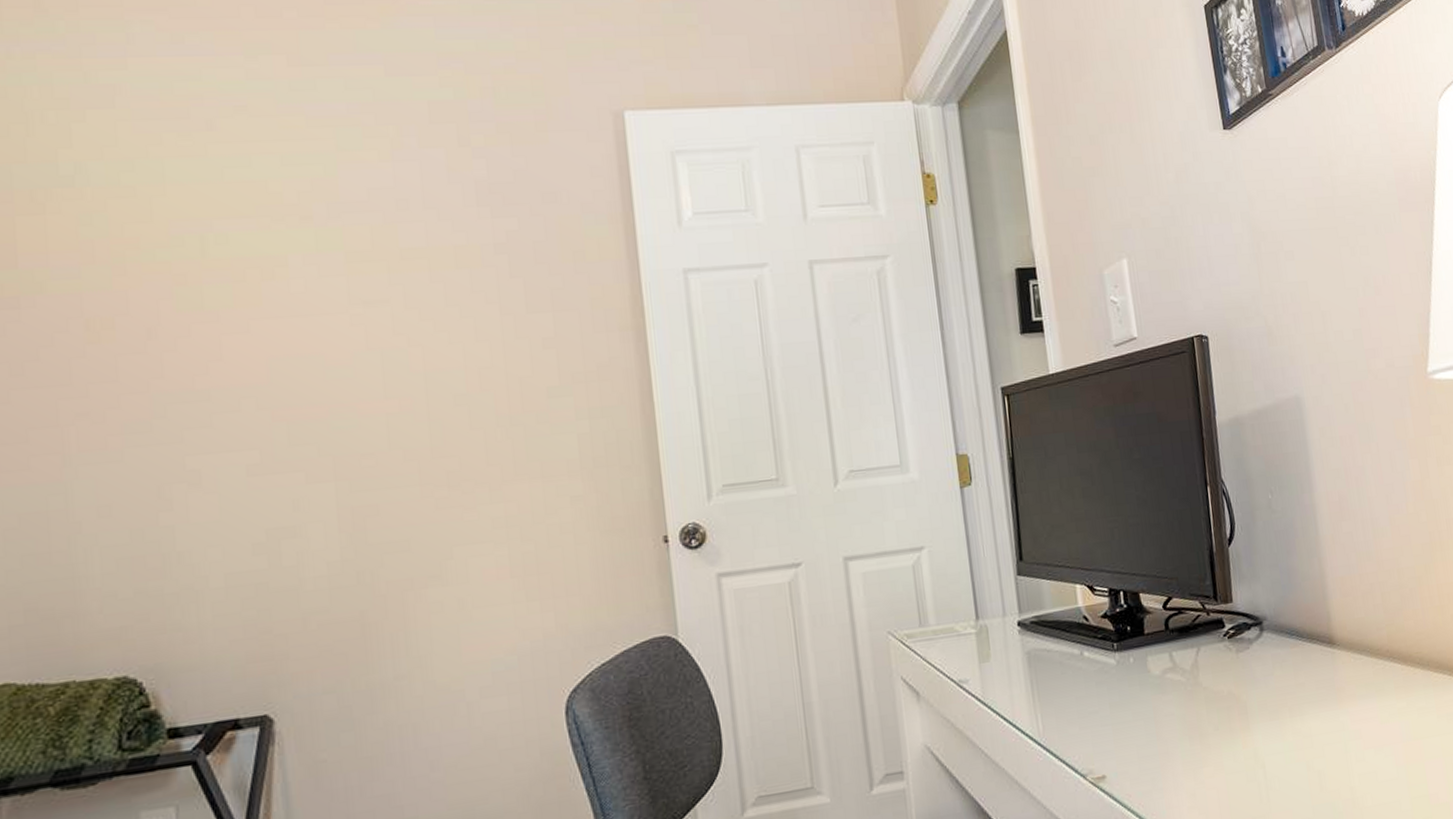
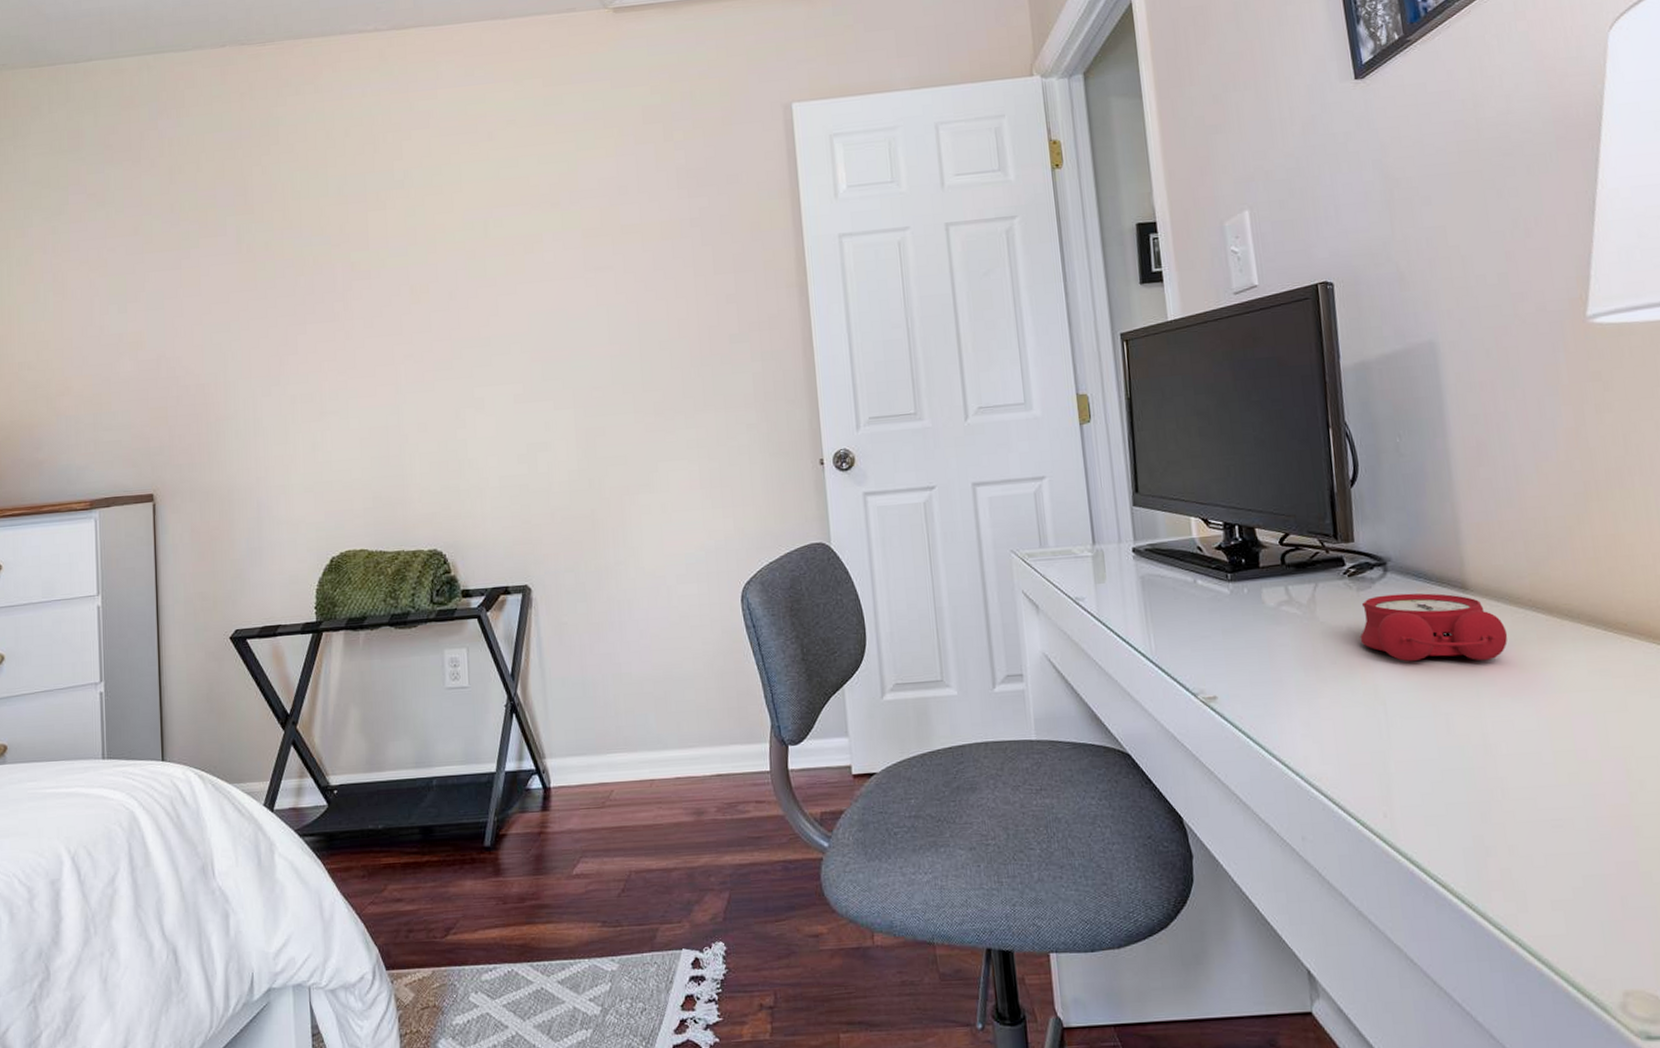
alarm clock: none [1240,650,1370,722] -> present [1360,593,1508,662]

